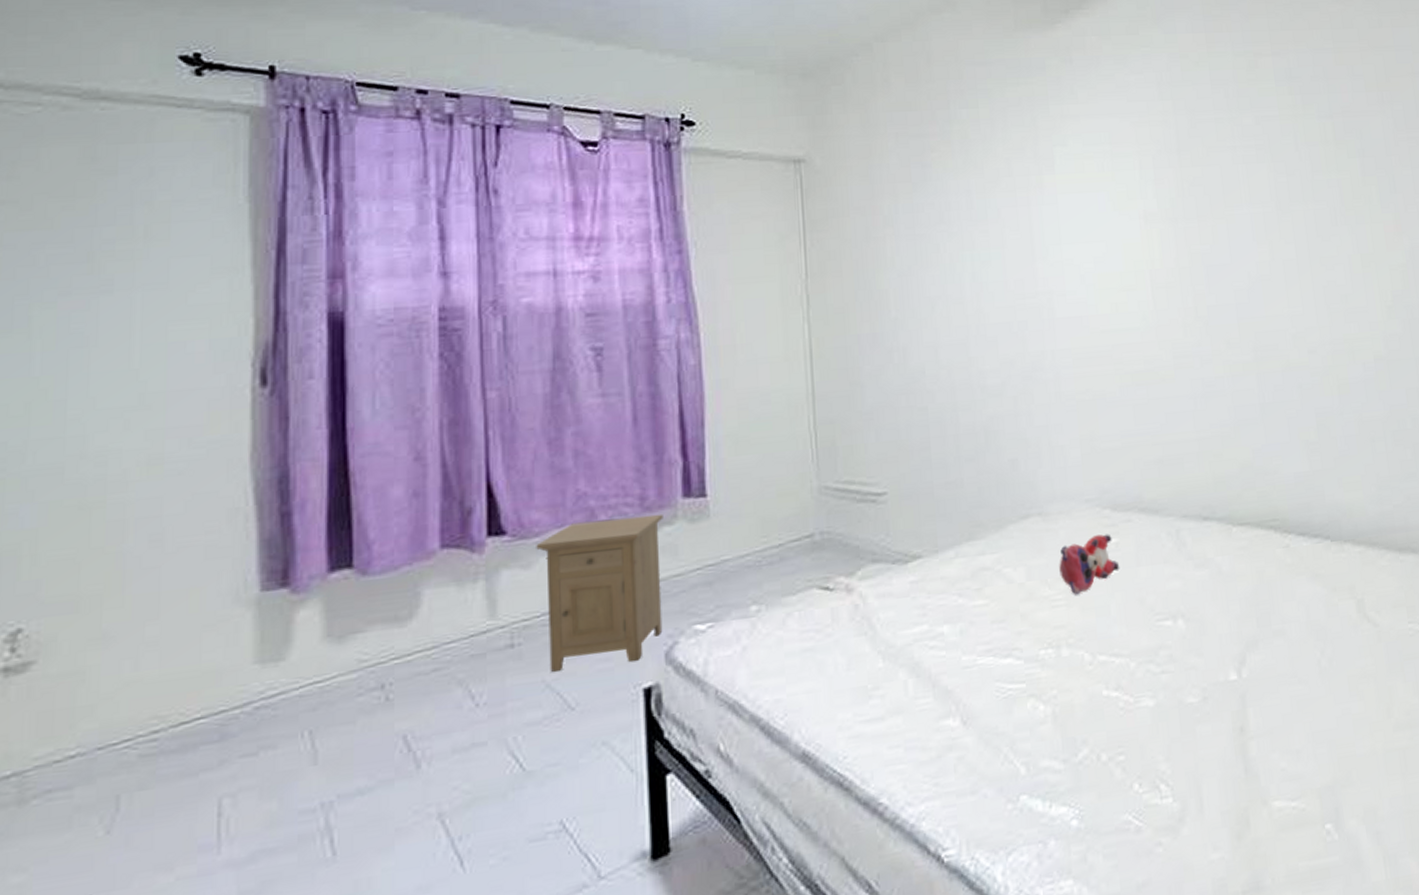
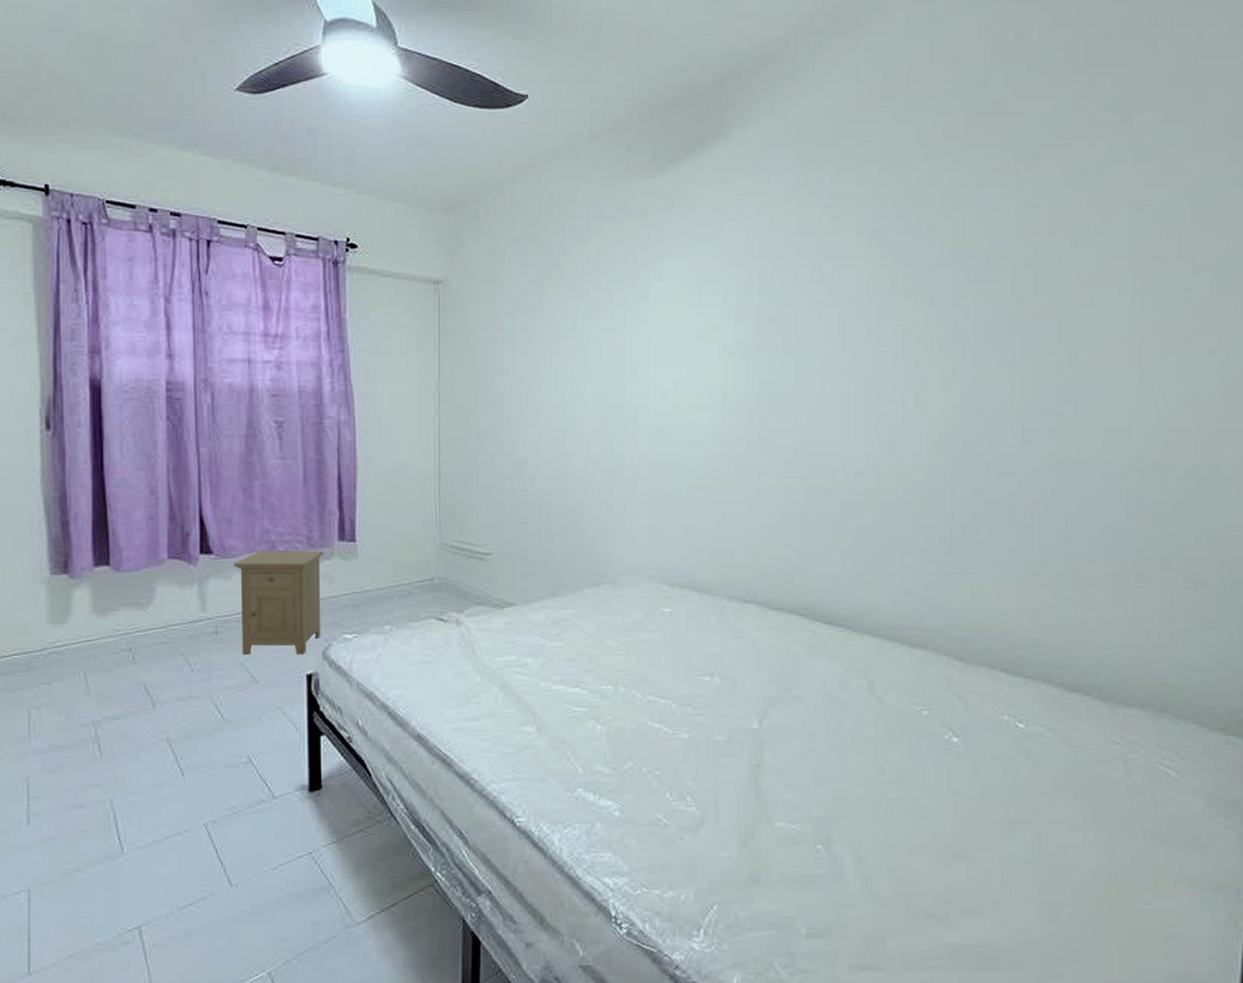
stuffed animal: present [1059,534,1120,595] -> none [623,604,672,648]

